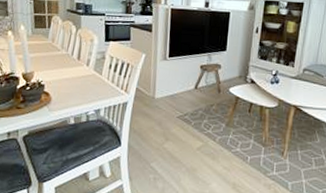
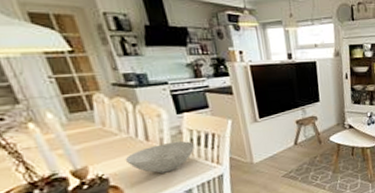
bowl: none [59,64,112,90] -> present [125,141,196,174]

